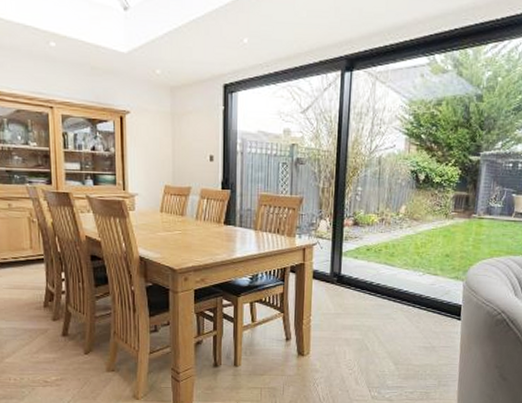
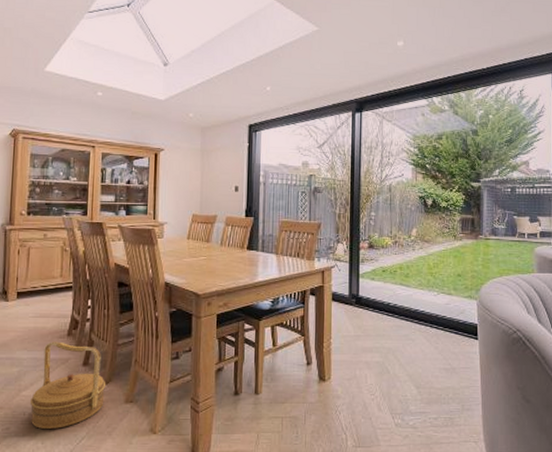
basket: none [13,312,87,394] -> present [29,341,106,430]

